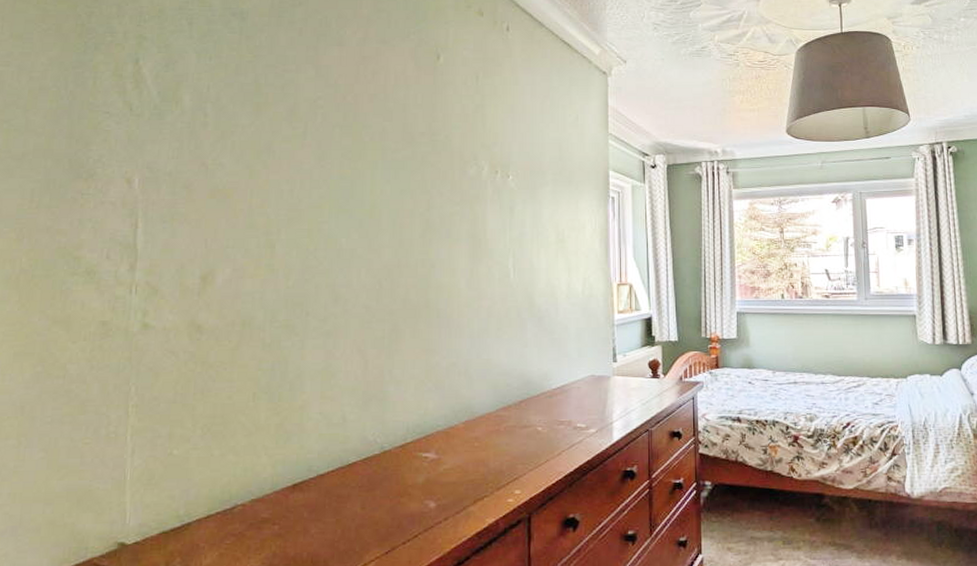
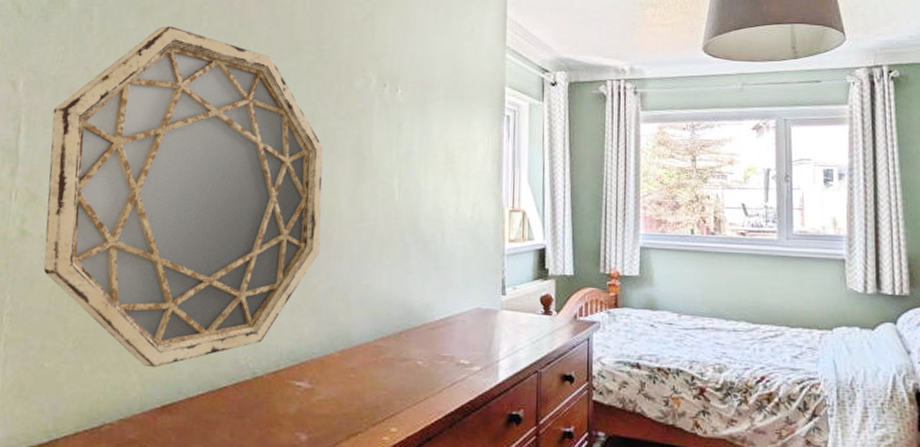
home mirror: none [168,121,441,449] -> present [43,26,323,368]

